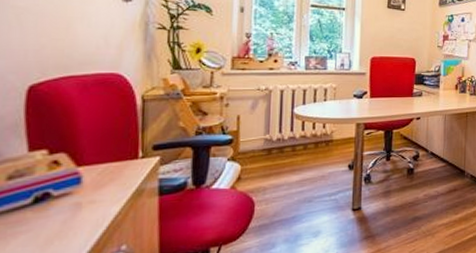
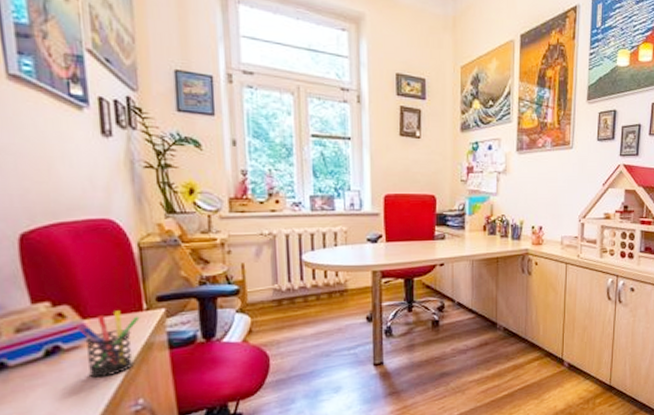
pen holder: none [68,158,134,224] -> present [75,311,140,378]

